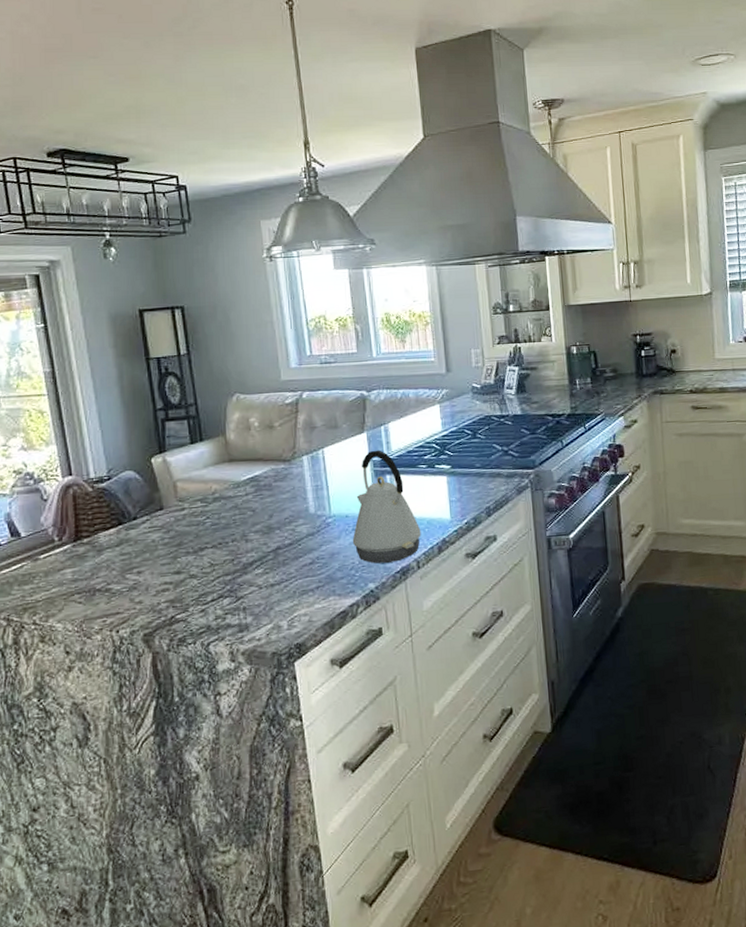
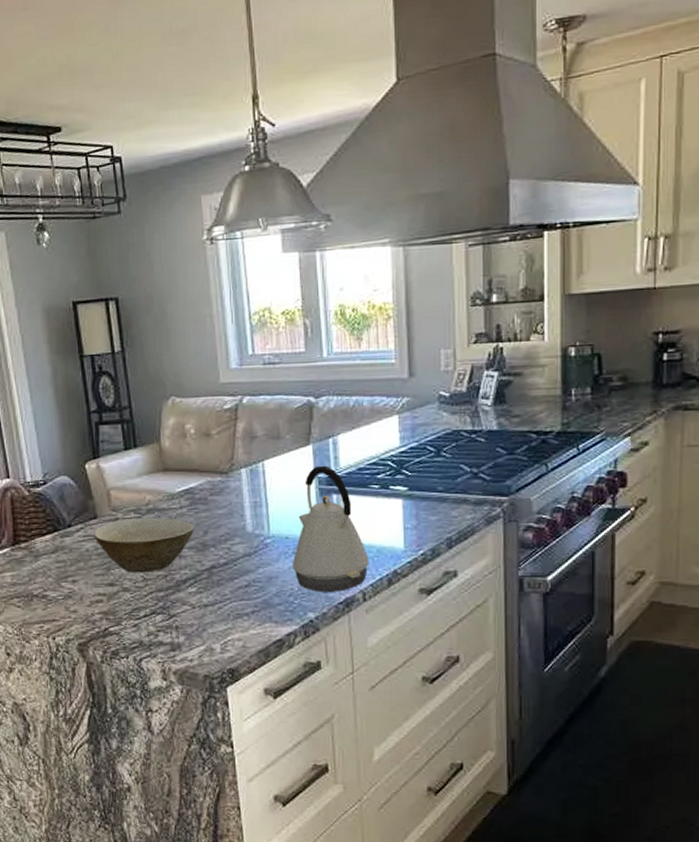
bowl: none [160,505,260,560] -> present [94,518,194,573]

